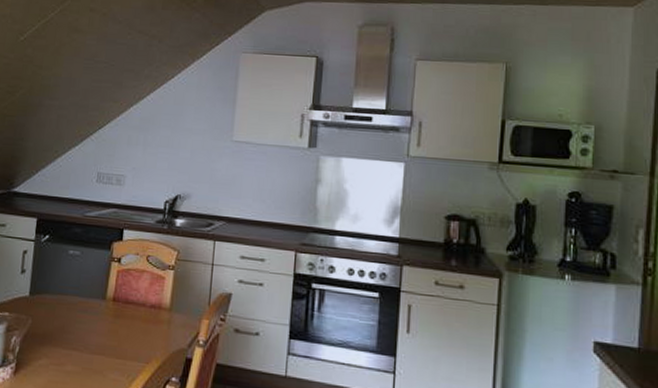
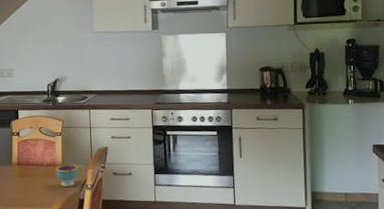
teacup: none [160,308,198,340] -> present [55,164,84,187]

